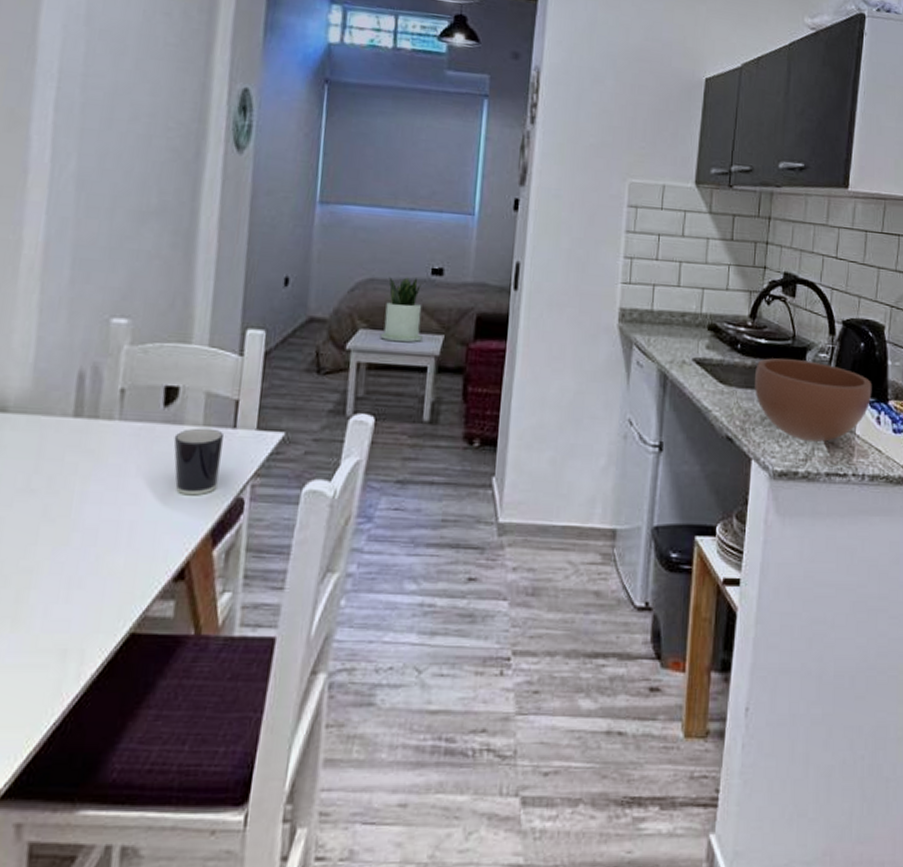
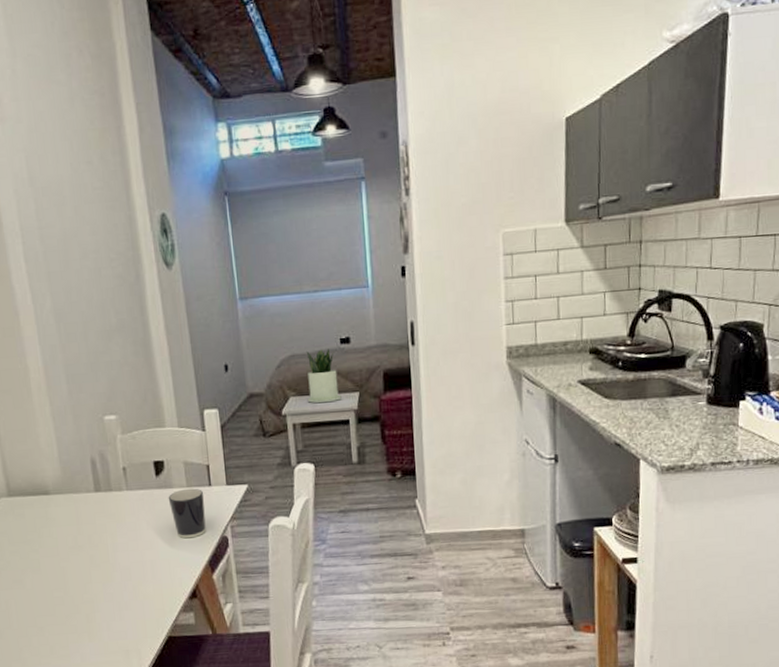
bowl: present [754,358,872,443] -> none [636,367,753,439]

